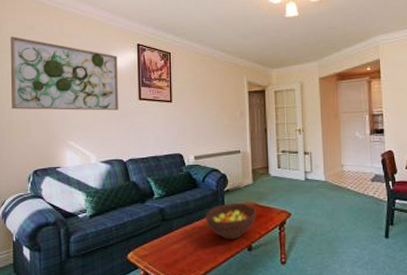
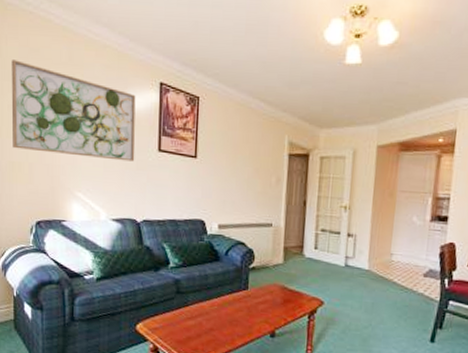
fruit bowl: present [206,202,256,239] -> none [226,282,284,323]

